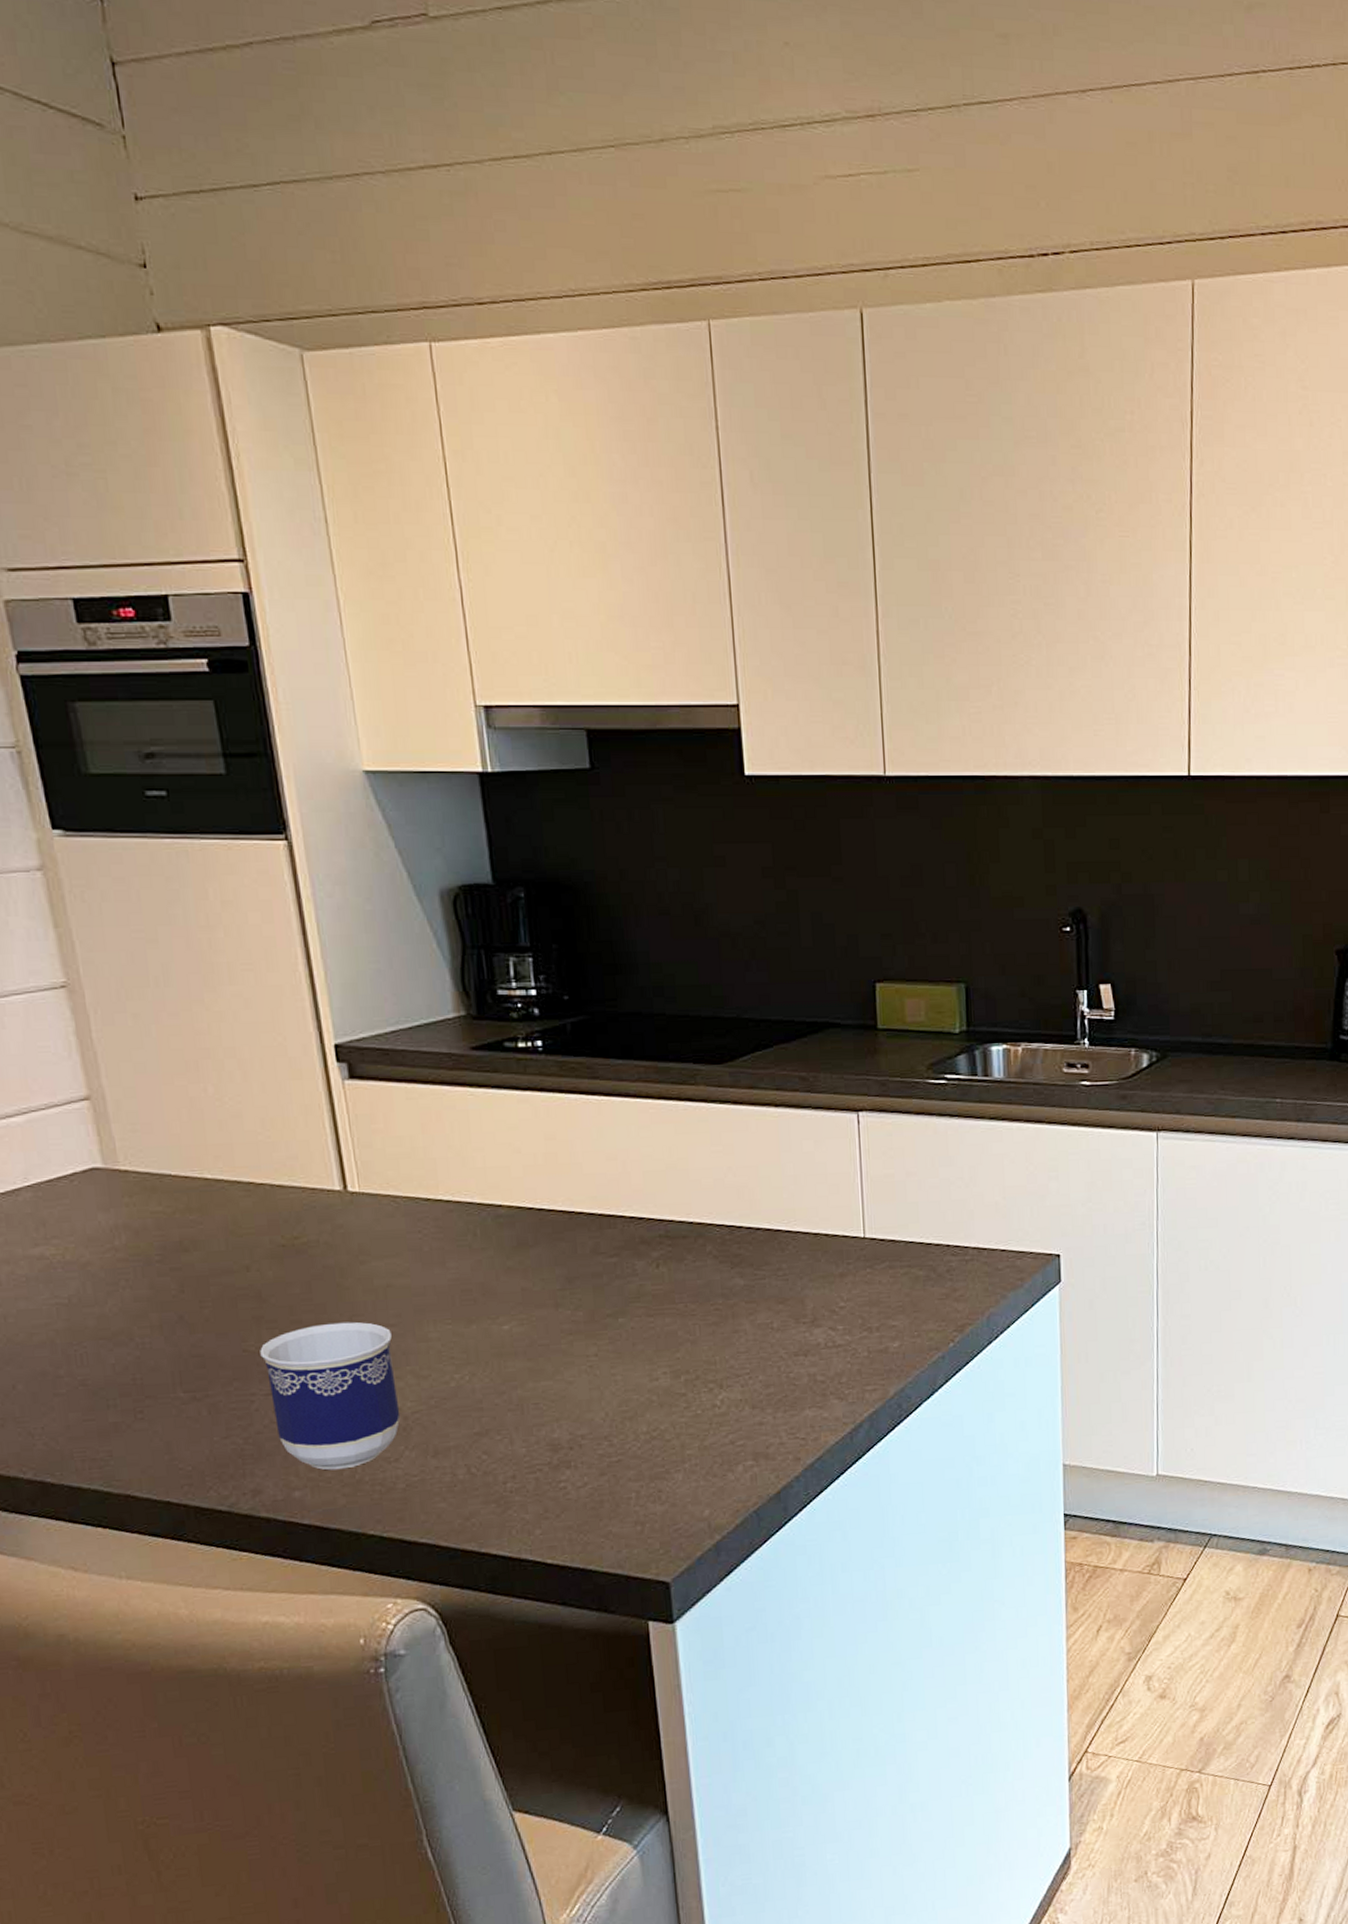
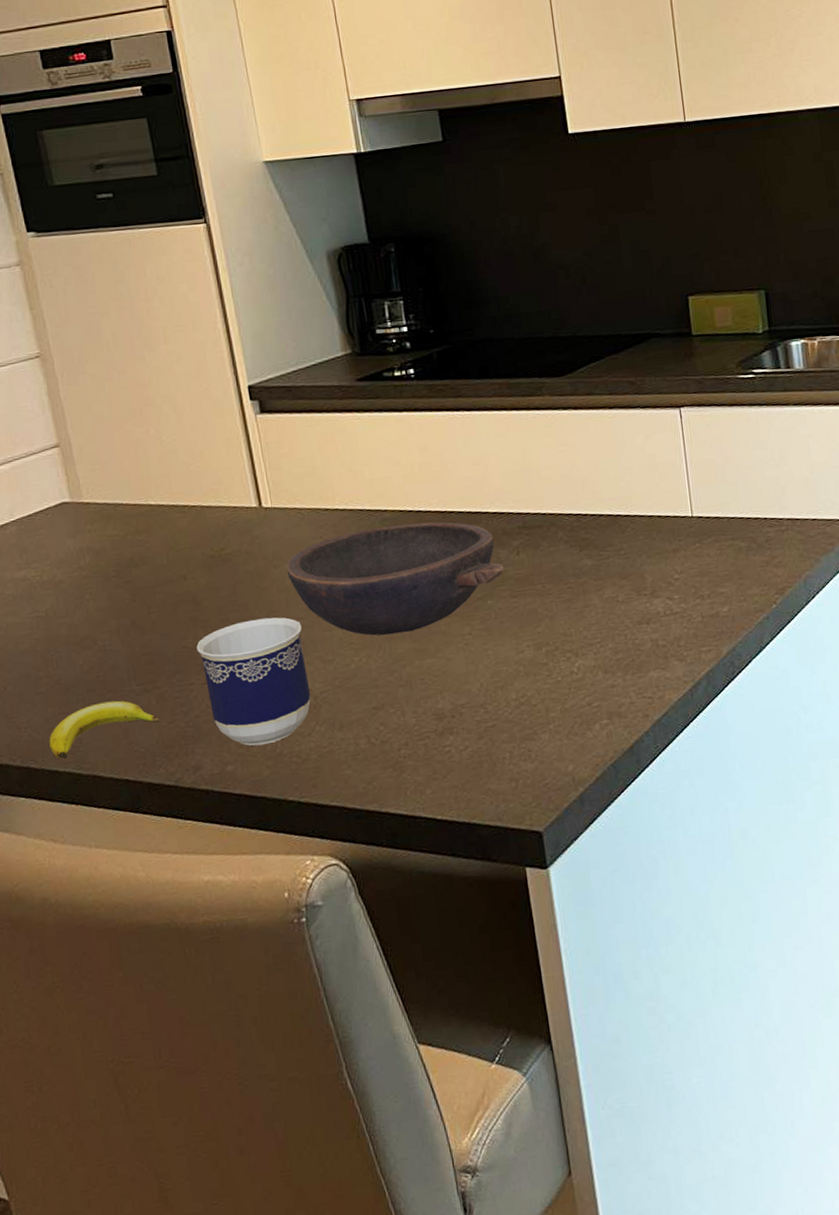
banana: none [70,1408,212,1474] -> present [49,700,160,759]
bowl: none [375,1223,641,1351] -> present [286,522,505,636]

